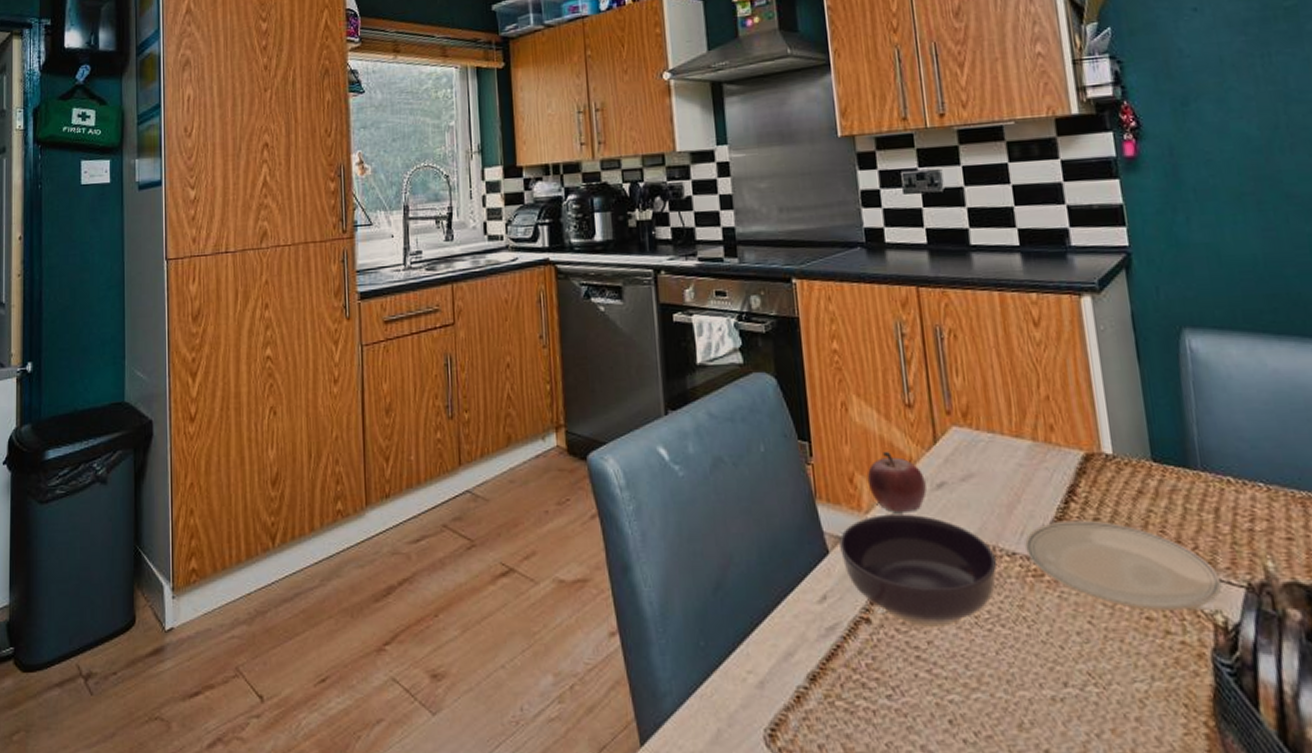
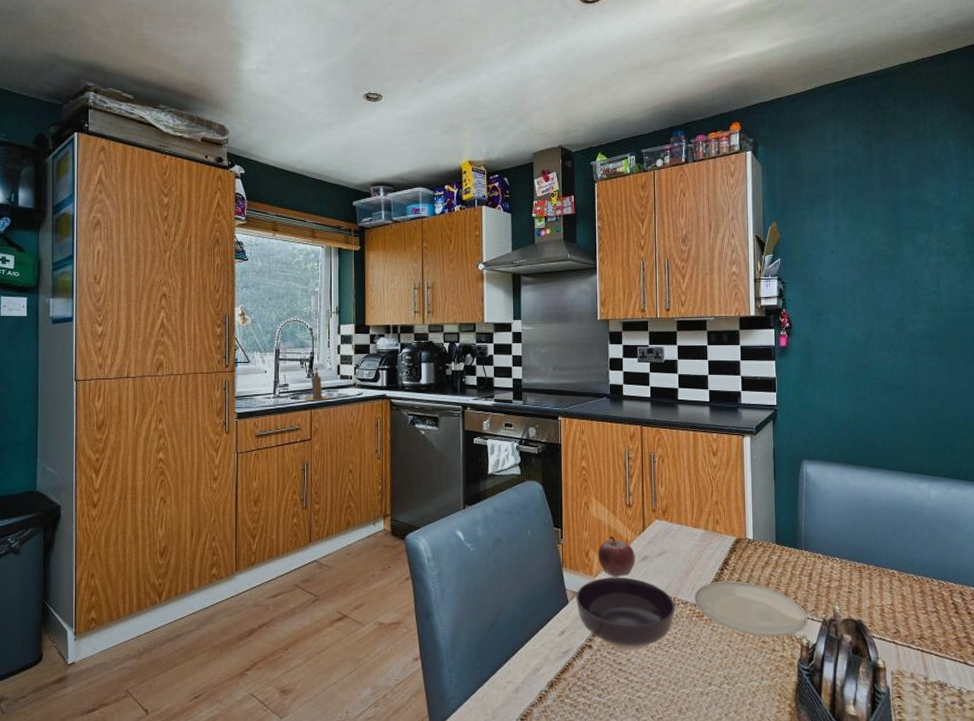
soap dispenser: none [442,227,474,273] -> present [304,368,329,402]

